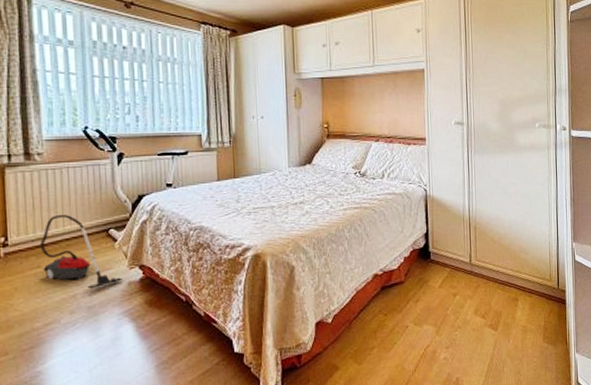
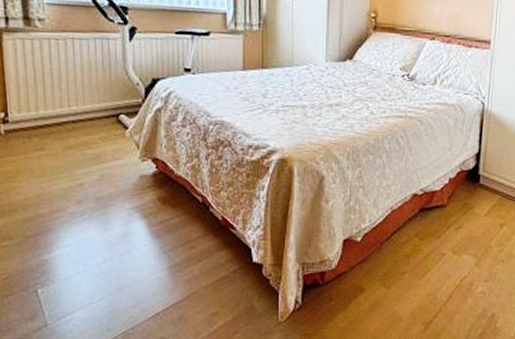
vacuum cleaner: present [39,214,122,289] -> none [43,92,134,179]

